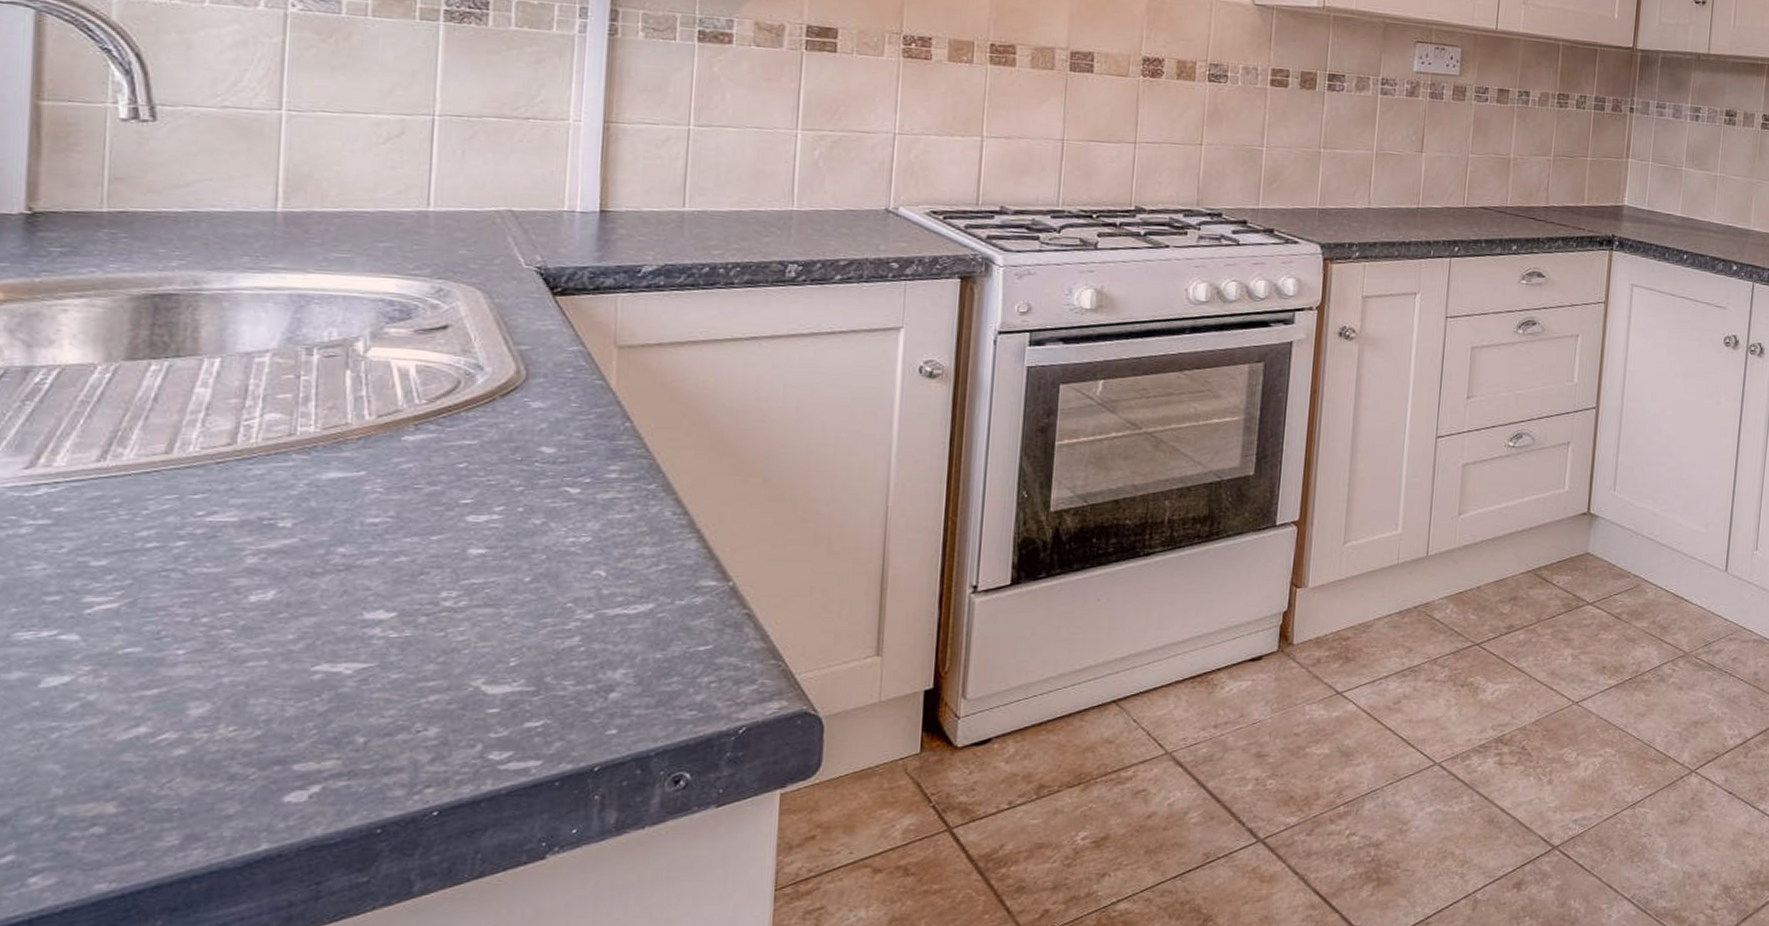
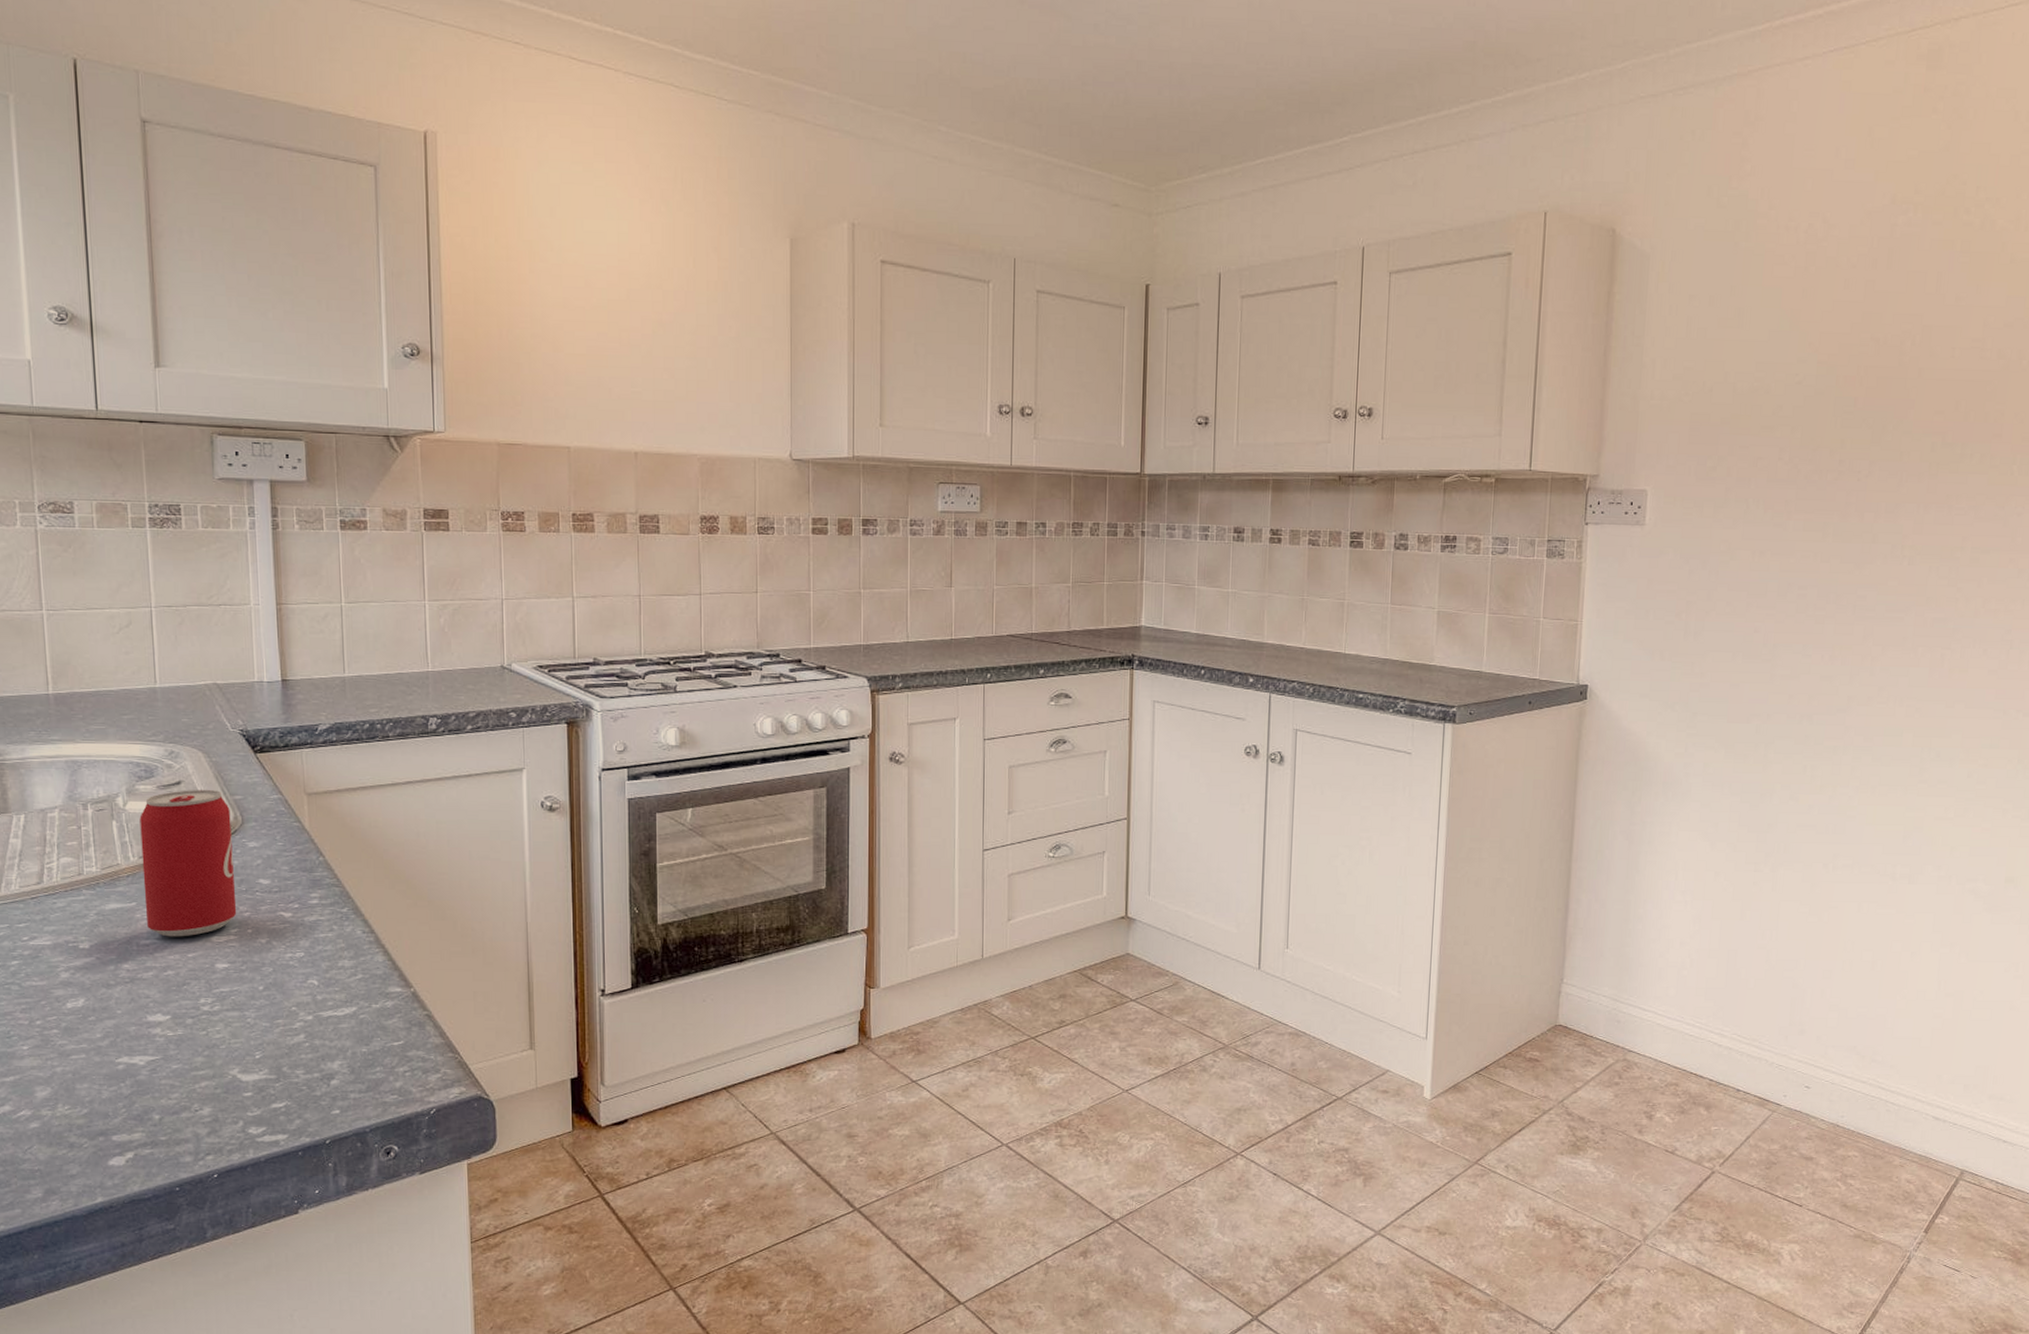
beverage can: none [378,336,512,515] -> present [139,789,237,937]

